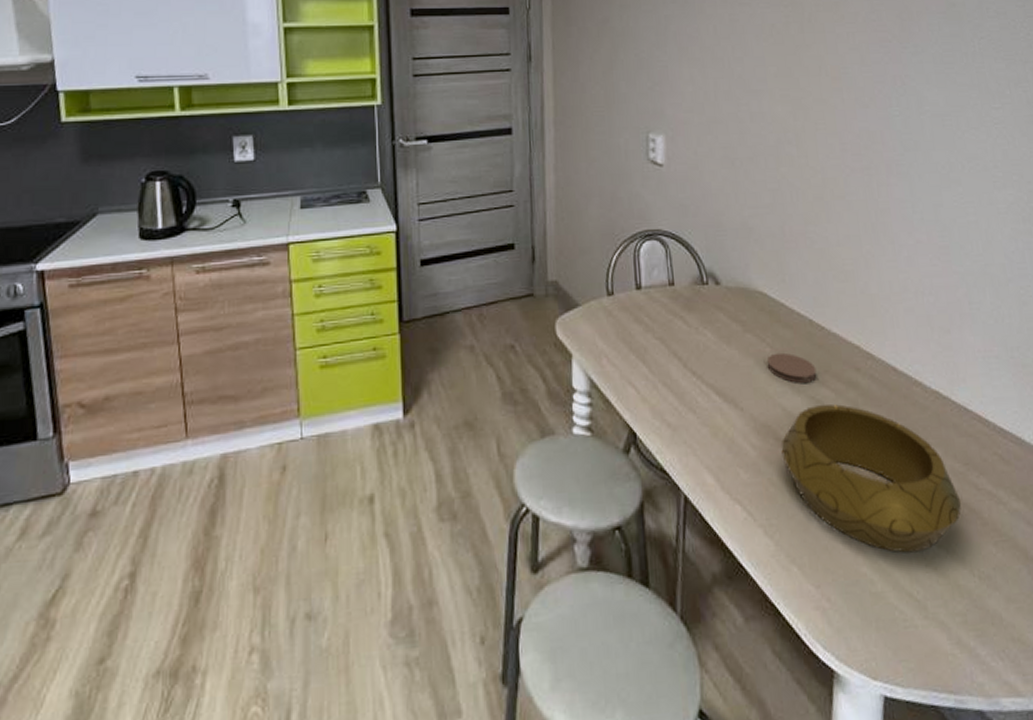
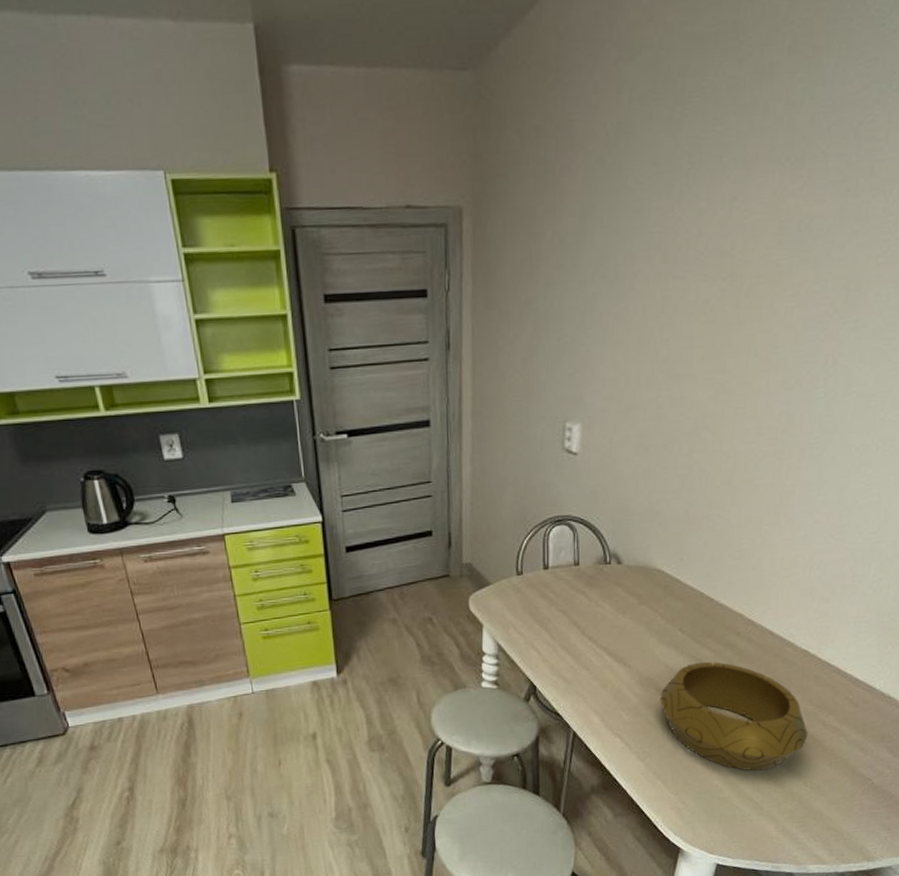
coaster: present [767,352,817,383] -> none [656,620,701,645]

